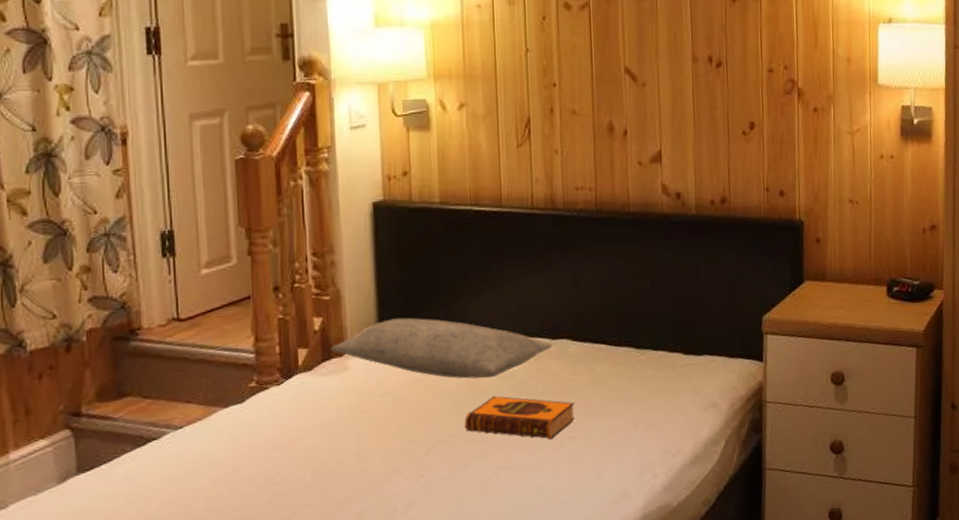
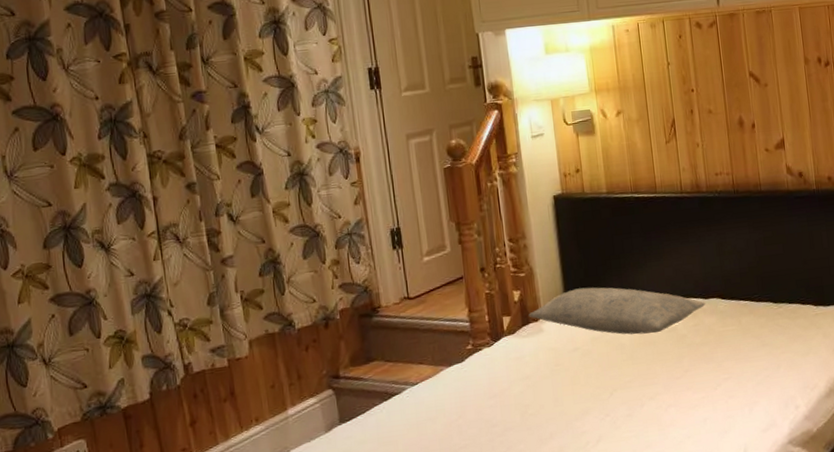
hardback book: present [464,395,576,440] -> none [638,347,729,381]

